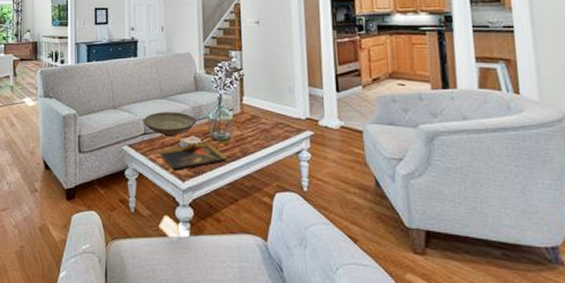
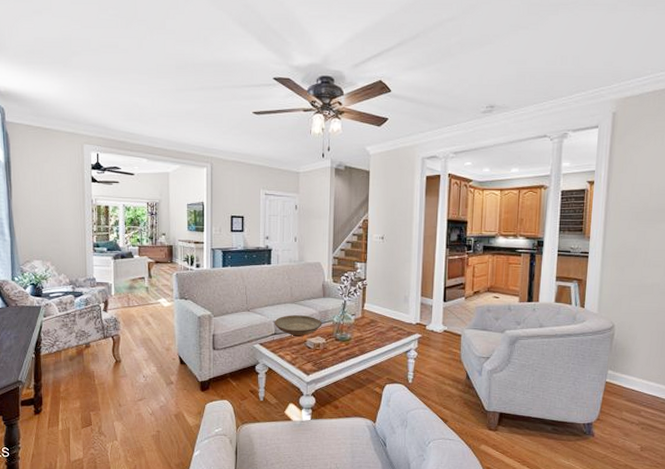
decorative tray: present [159,143,228,171] -> none [287,342,347,366]

